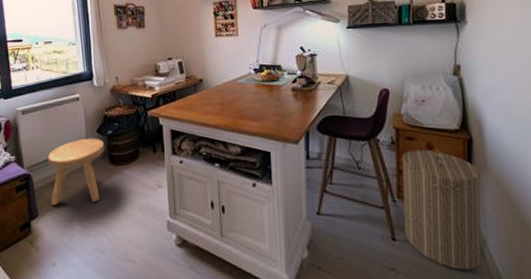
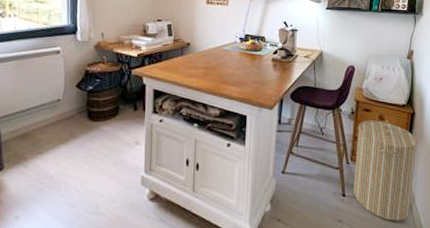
stool: present [47,138,105,205] -> none [19,92,84,158]

